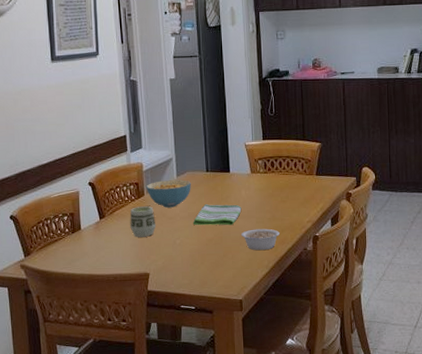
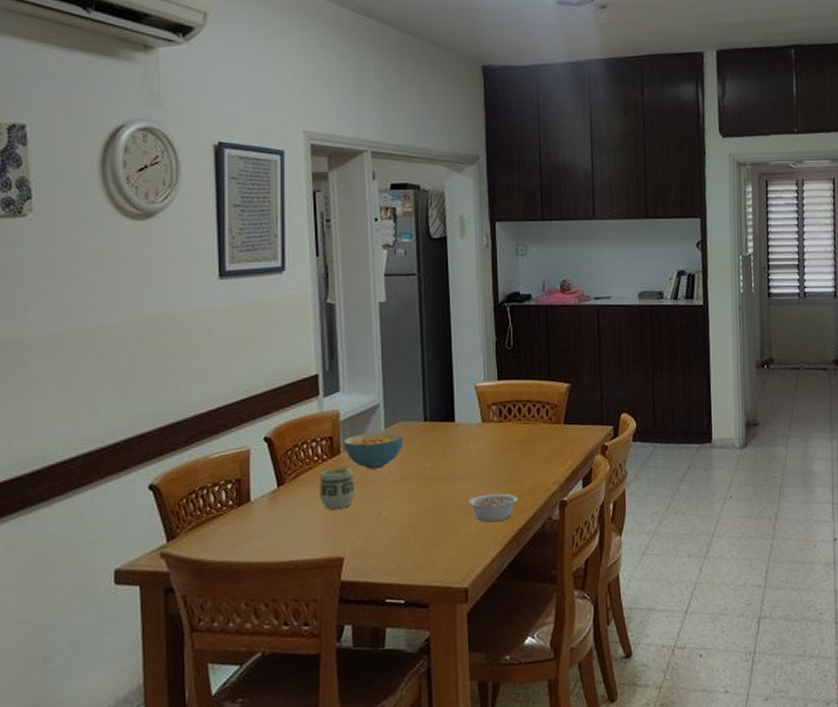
dish towel: present [192,204,242,226] -> none [404,463,469,492]

